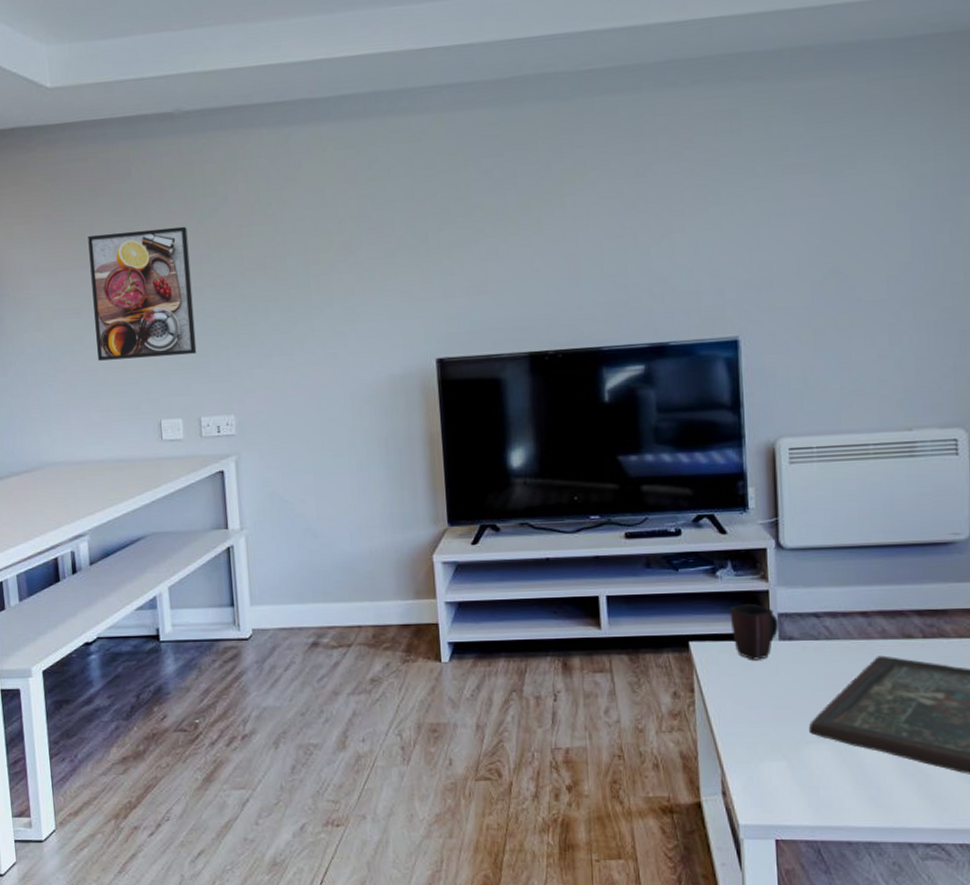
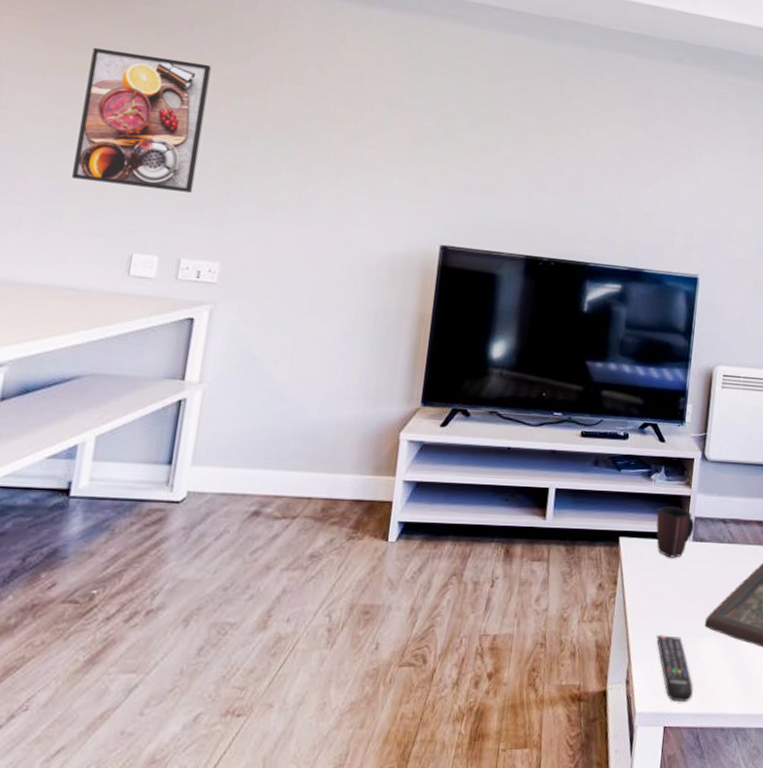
remote control: none [750,742,806,815] -> present [656,634,693,703]

